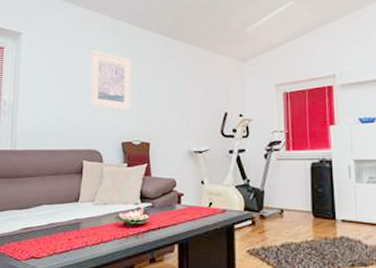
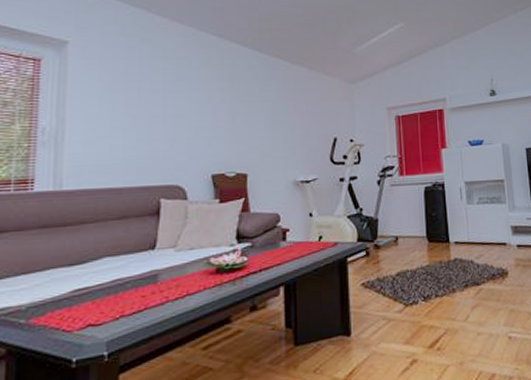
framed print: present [90,50,131,111] -> none [168,66,223,138]

